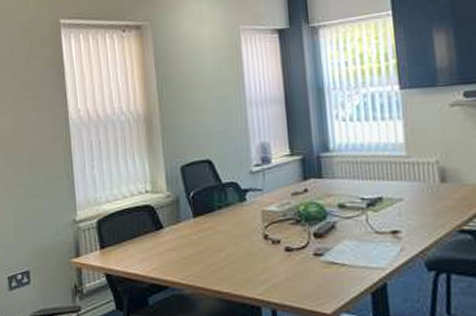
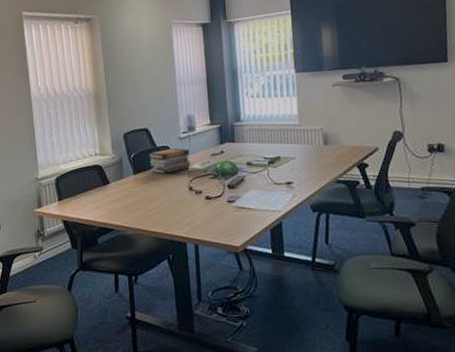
book stack: none [211,185,266,218] -> present [148,148,191,174]

